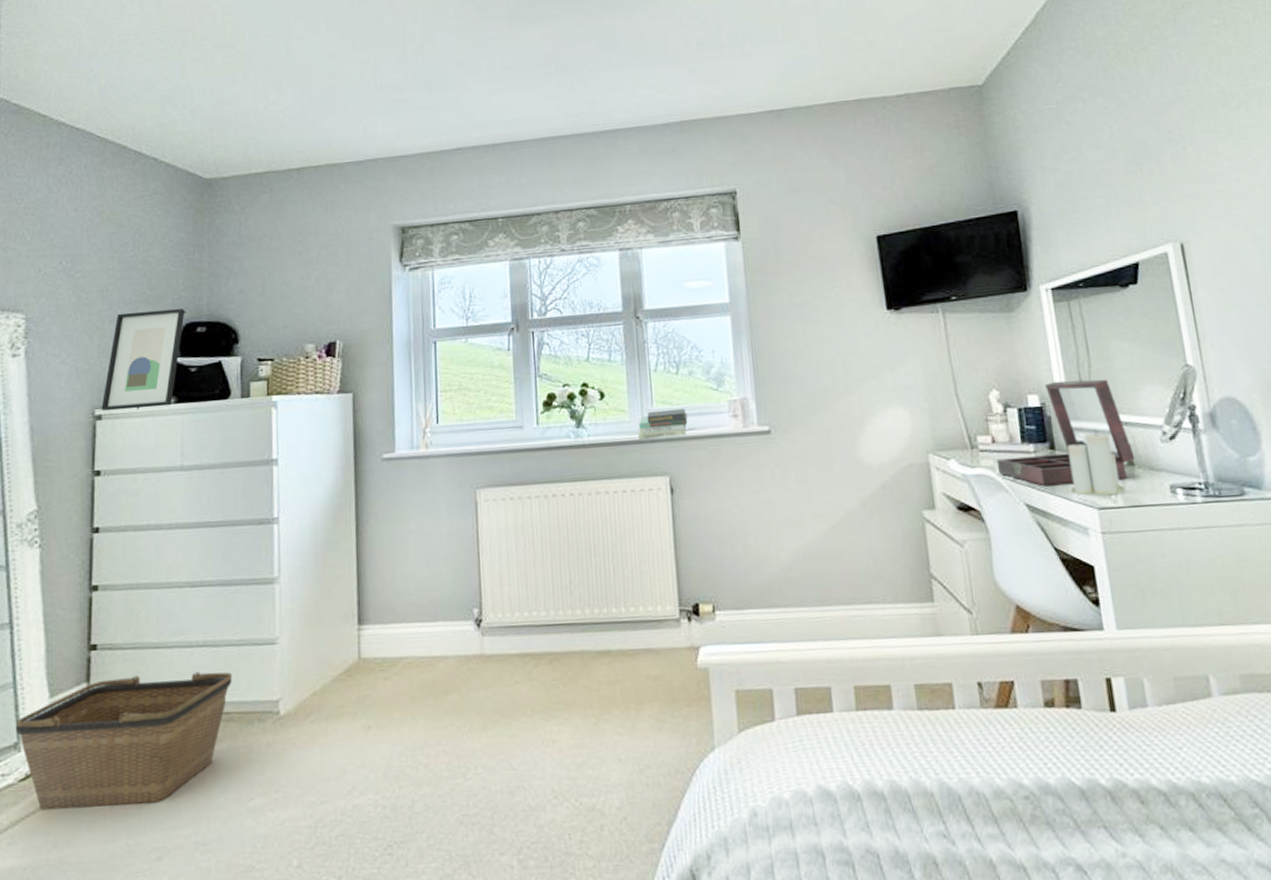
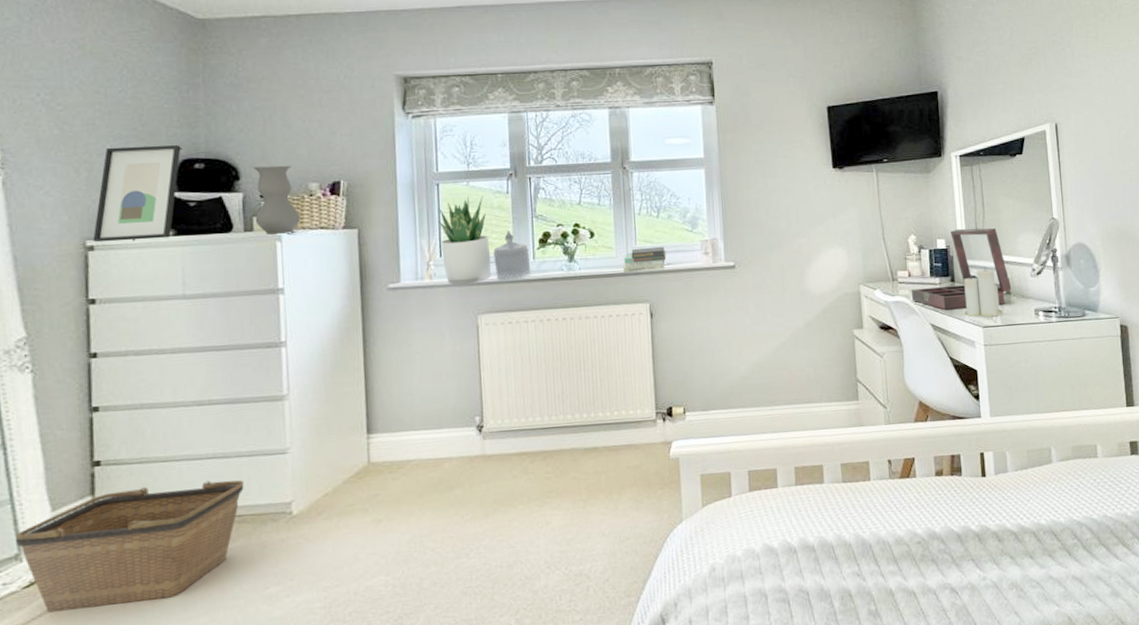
vase: none [250,326,296,402] -> present [252,165,300,236]
planter: none [435,353,491,455] -> present [438,195,491,285]
decorative jar: none [493,392,535,451] -> present [493,230,532,282]

